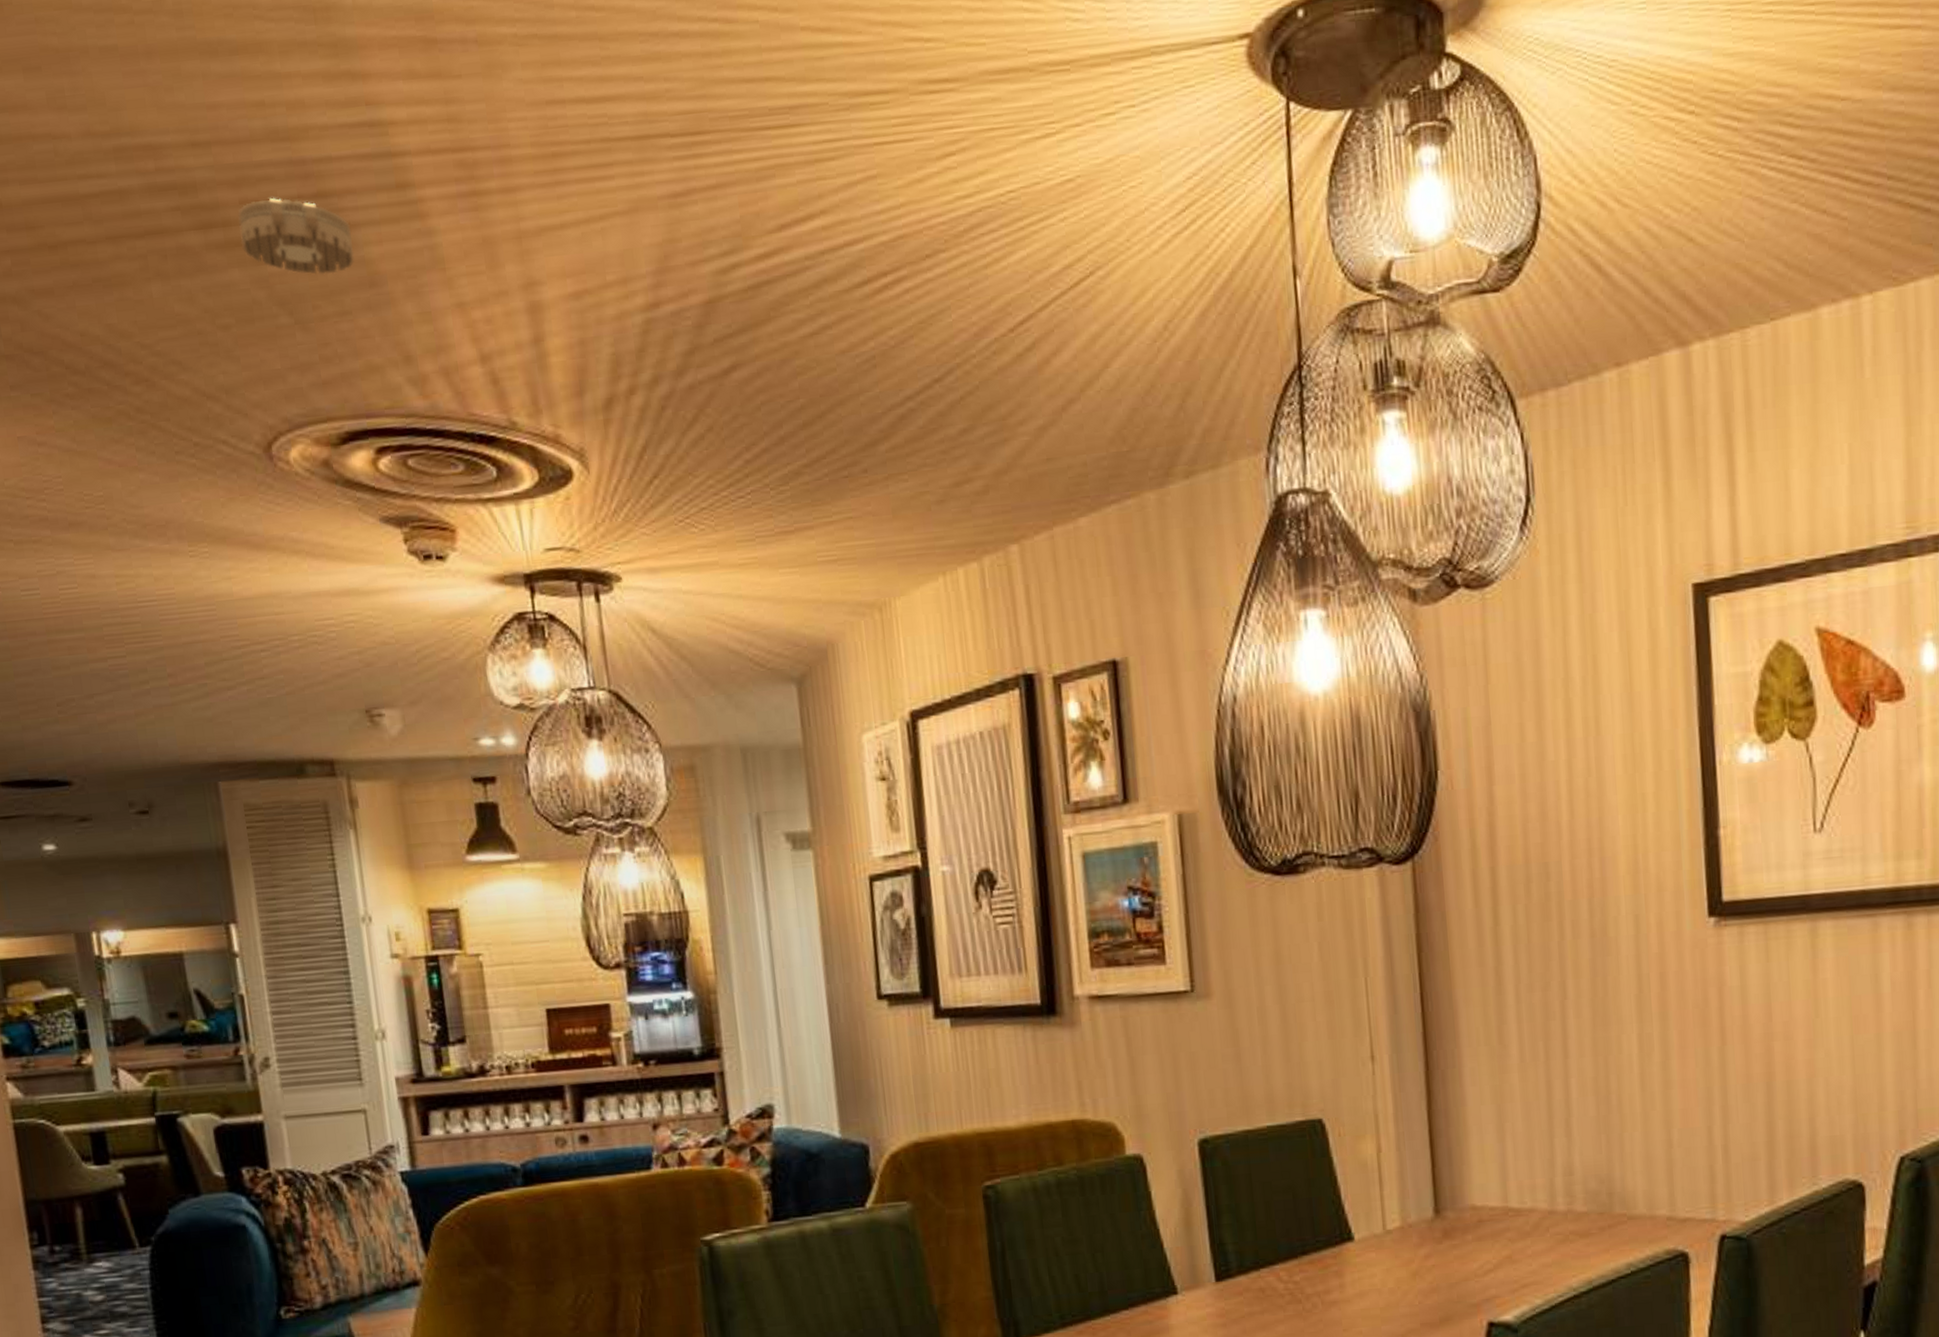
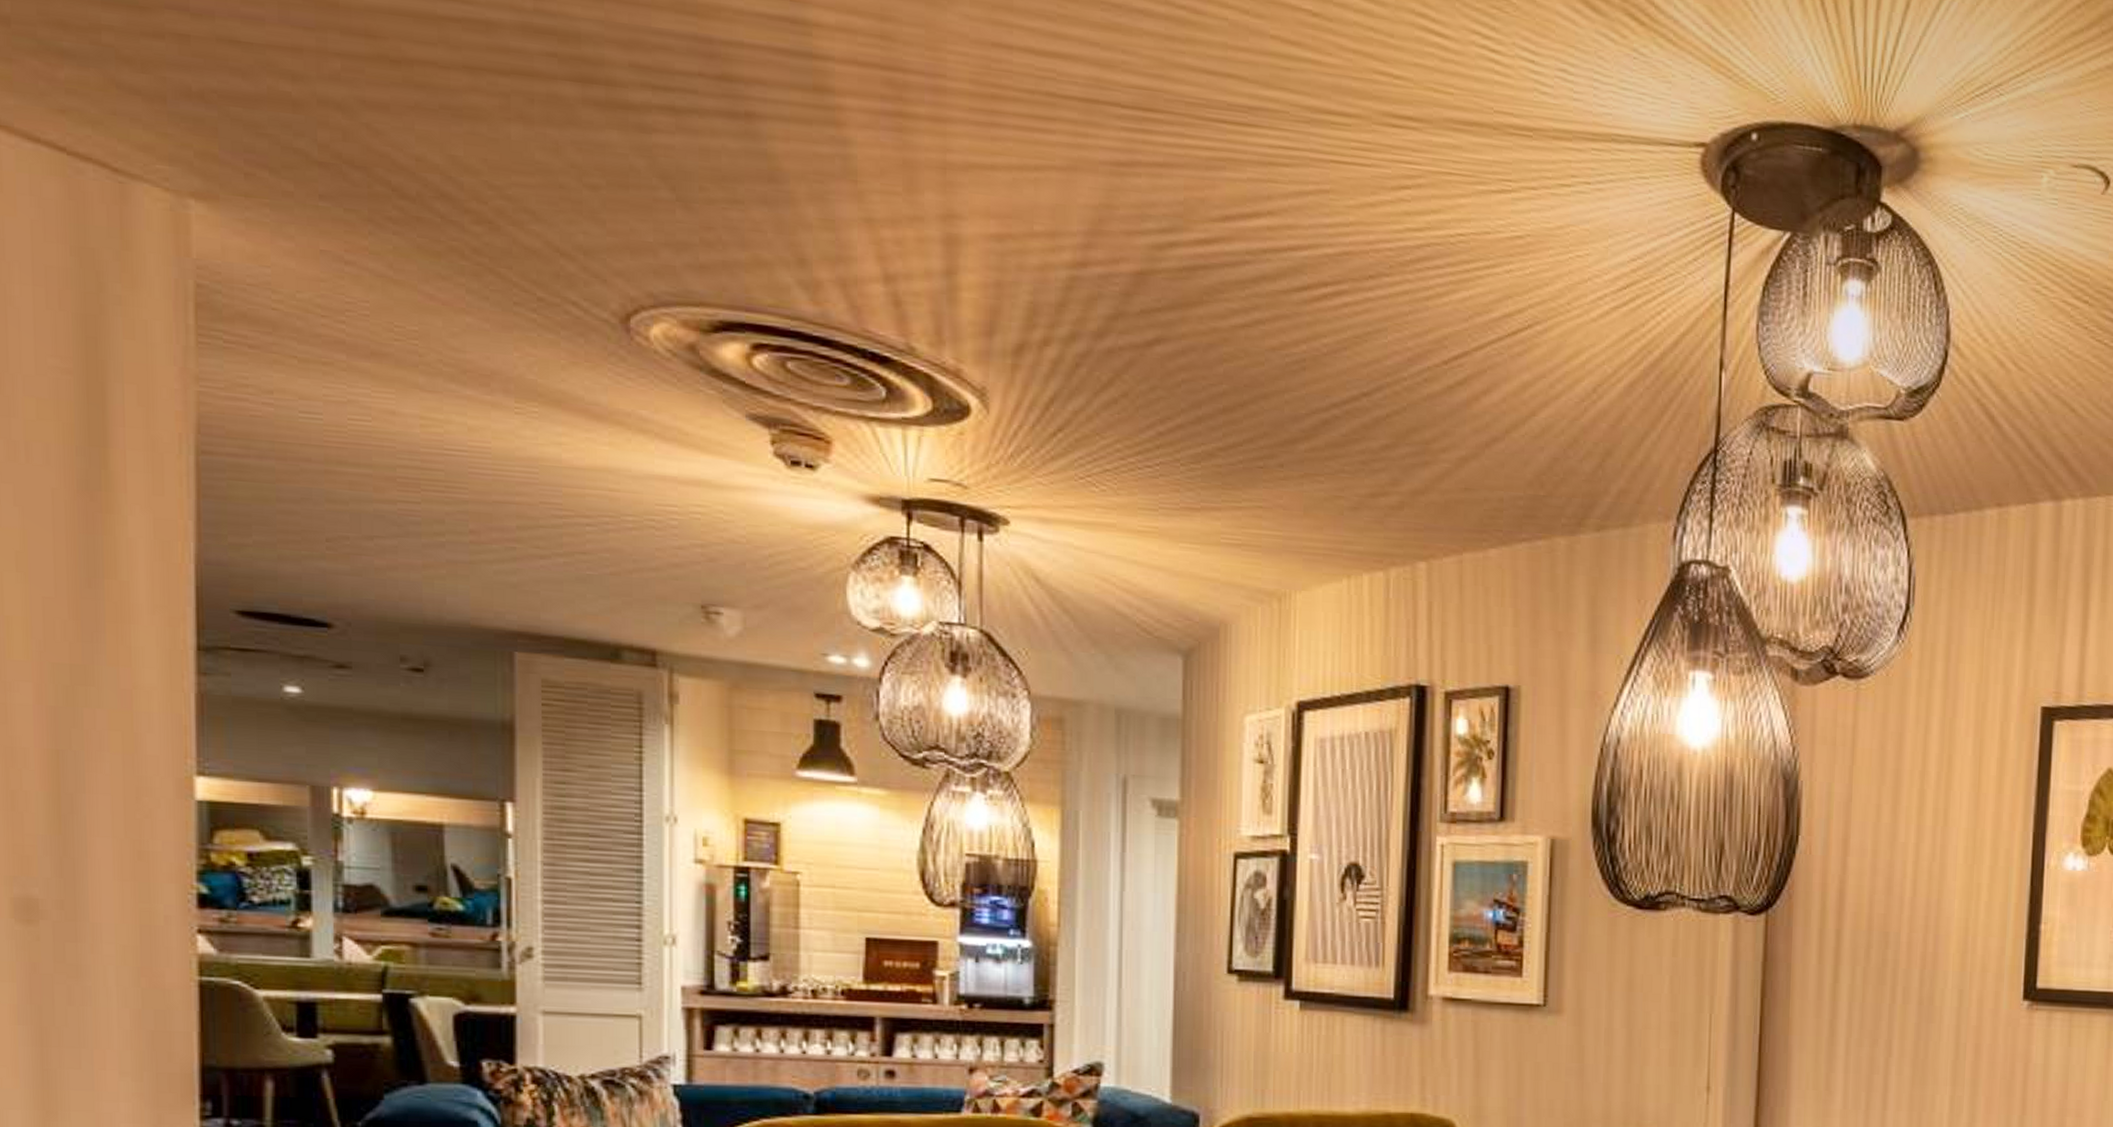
smoke detector: present [238,197,355,275] -> none [624,67,756,160]

